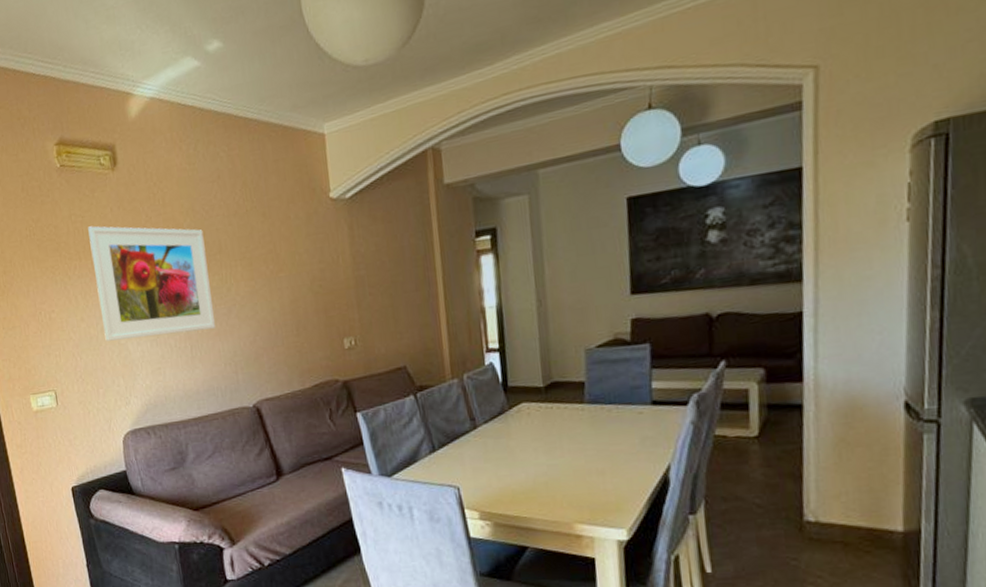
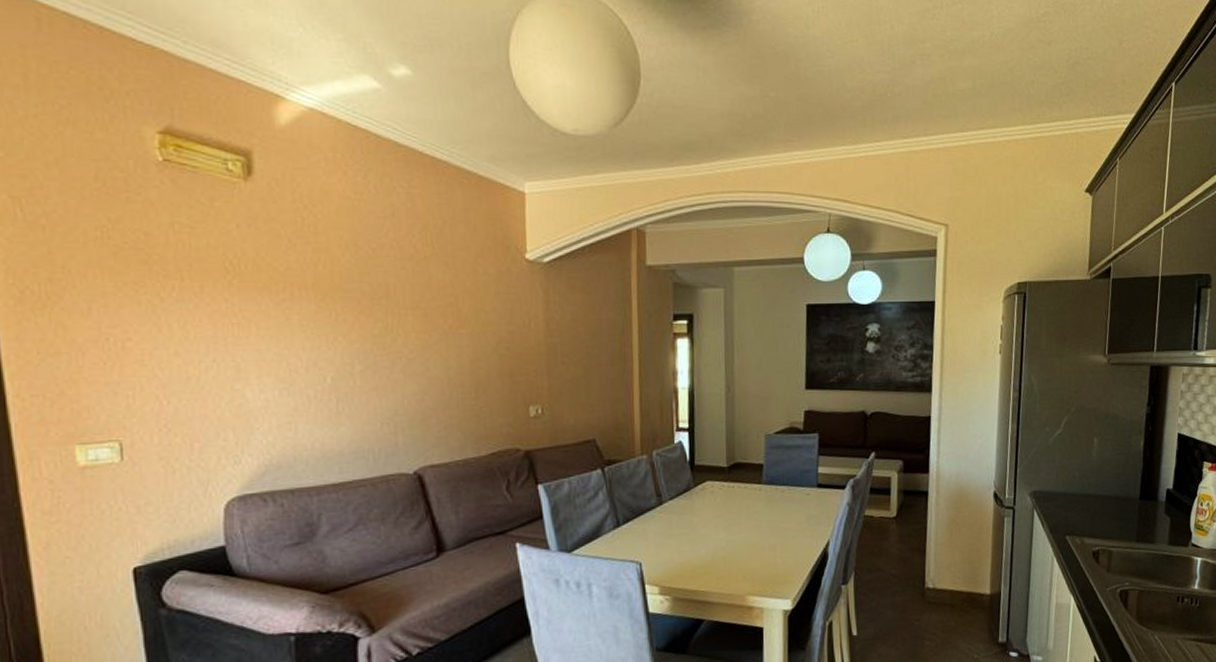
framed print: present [88,226,215,342] -> none [199,241,372,385]

